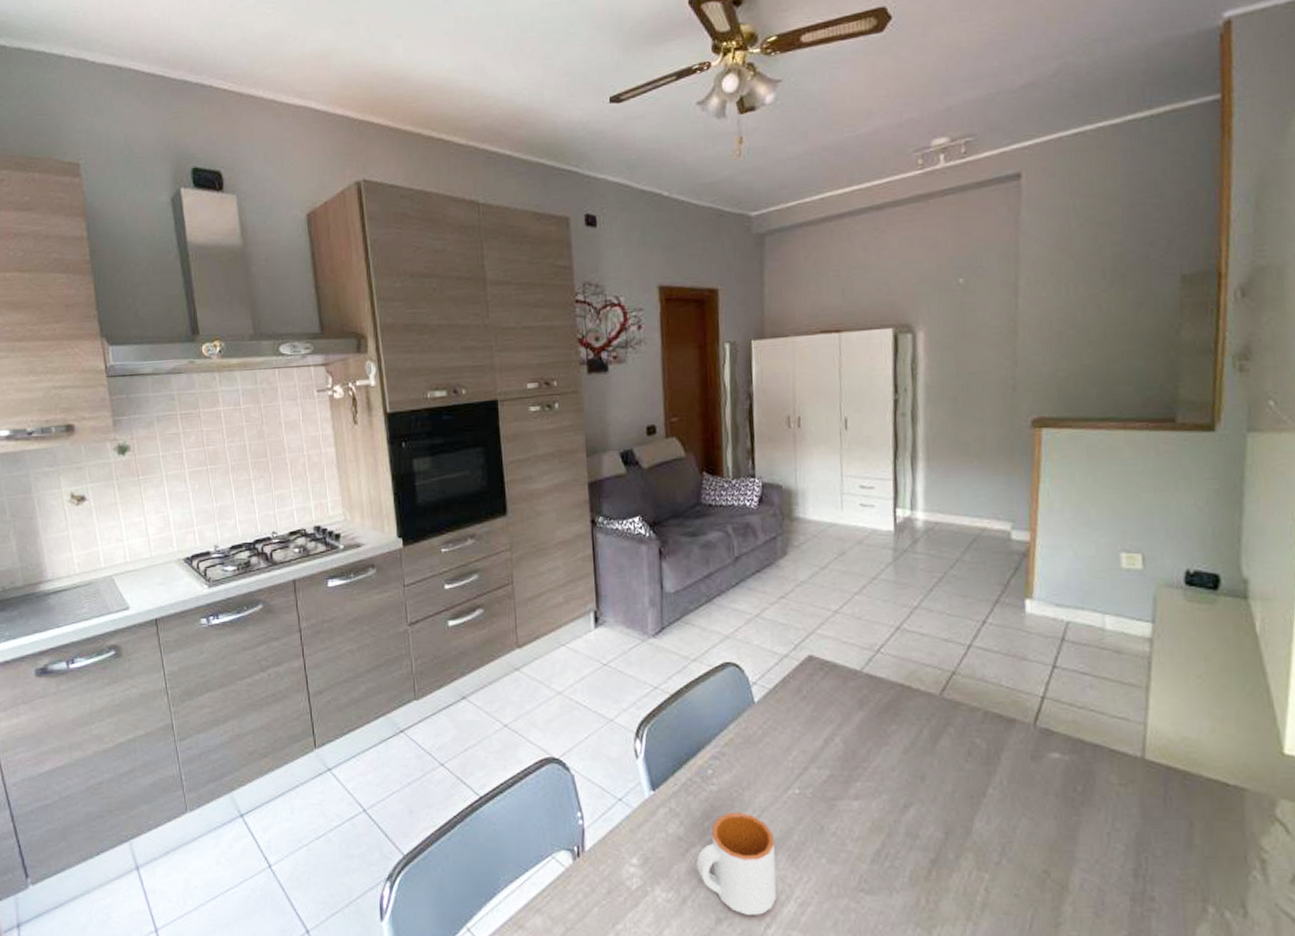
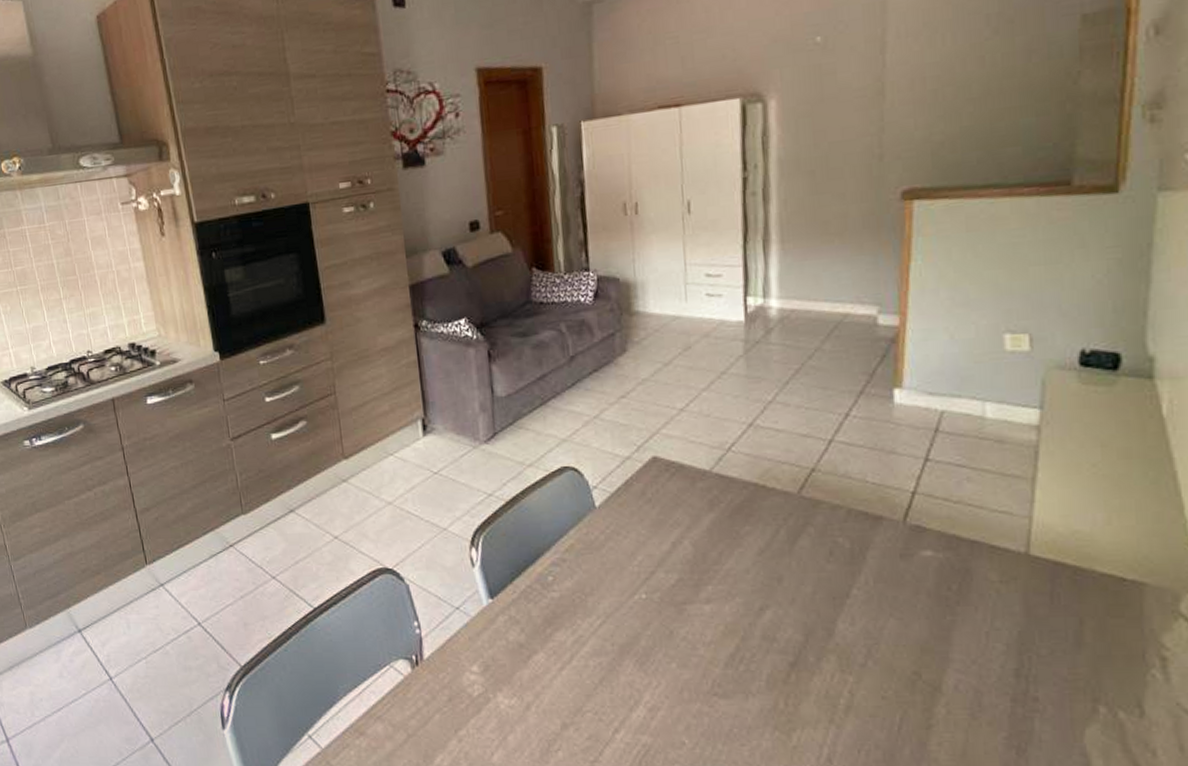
mug: present [696,812,777,915] -> none [539,619,625,720]

